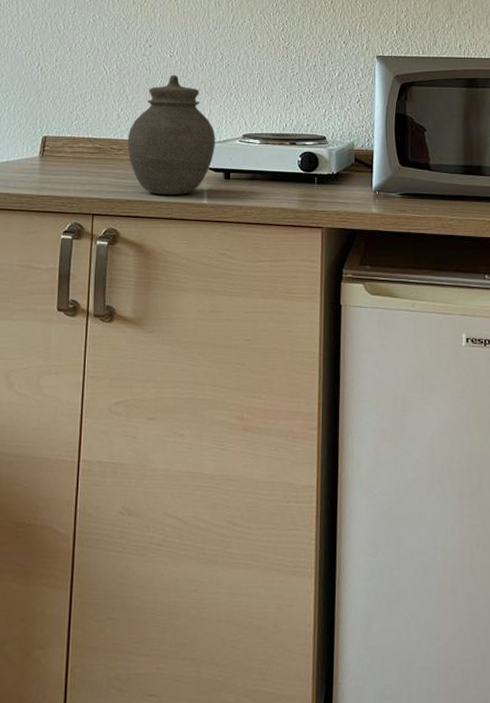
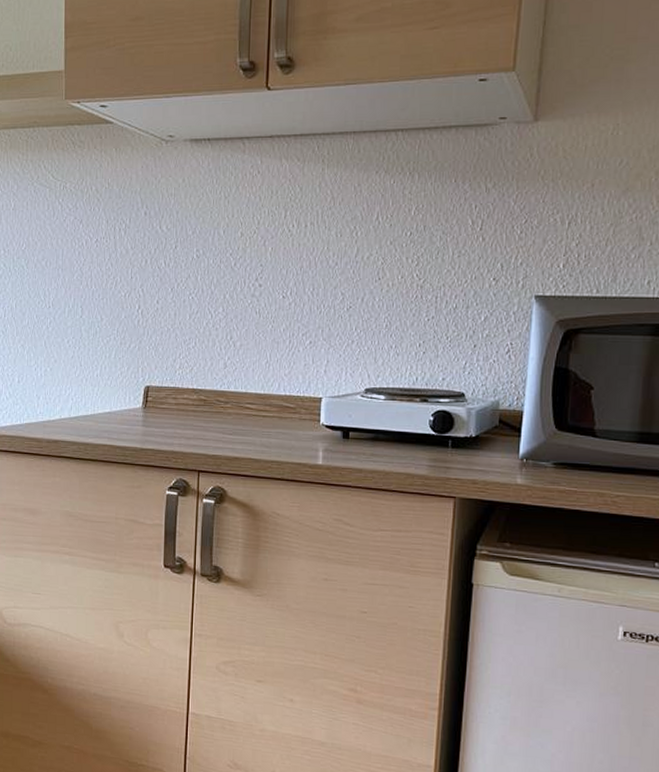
jar: present [127,74,215,195] -> none [235,318,333,454]

